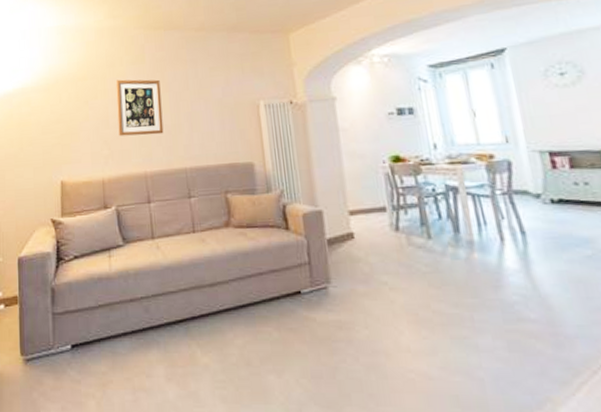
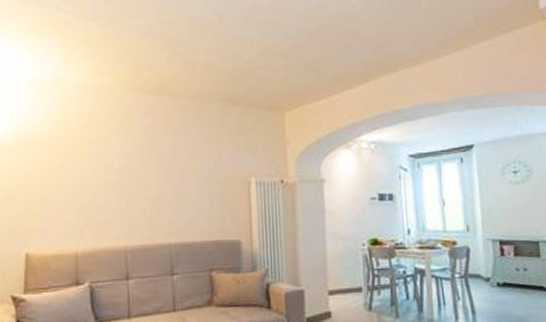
wall art: present [115,79,164,137] -> none [97,144,148,207]

